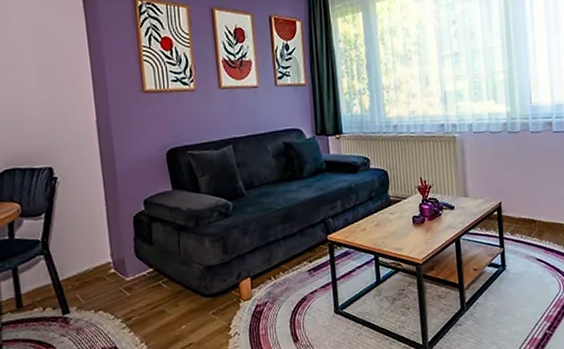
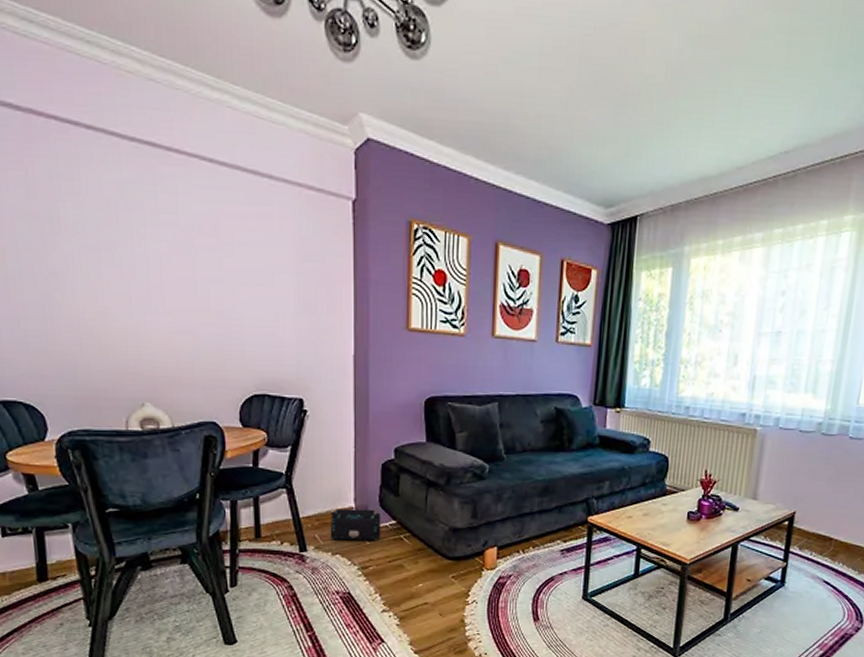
handbag: none [90,260,141,298] -> present [330,508,381,541]

